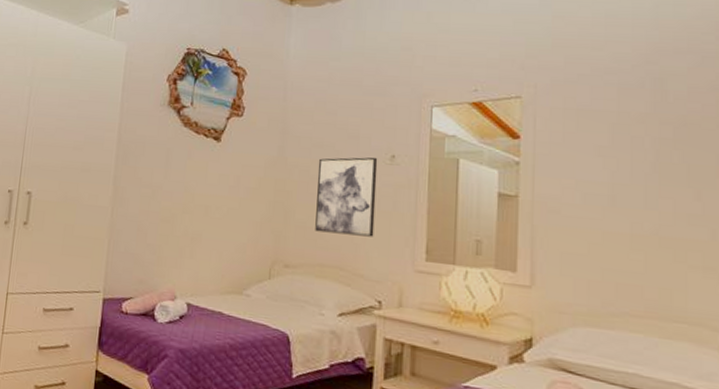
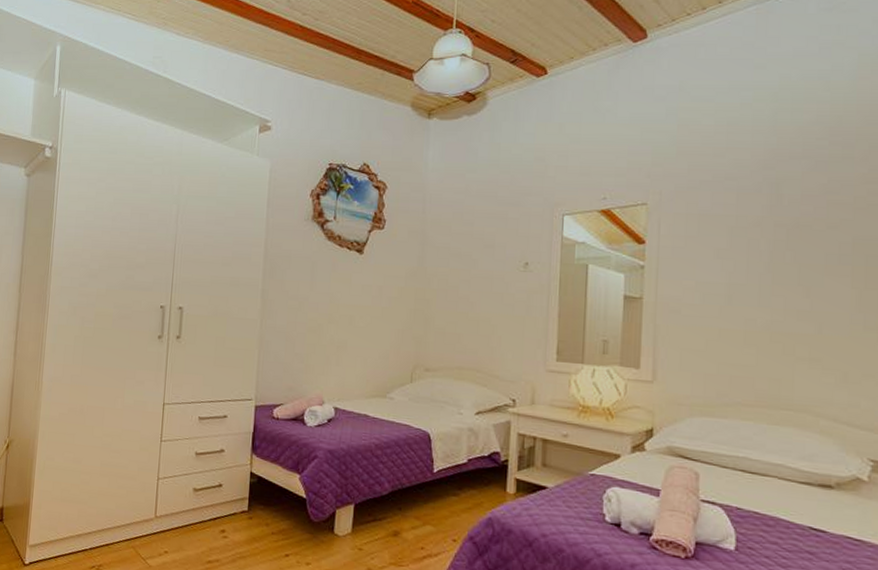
wall art: present [315,157,378,237] -> none [453,264,512,340]

